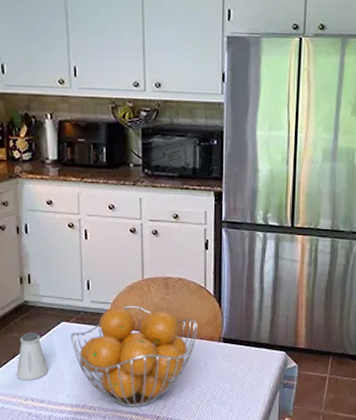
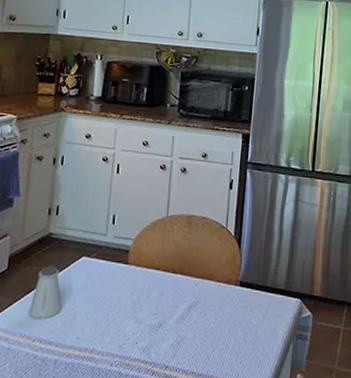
fruit basket: present [70,305,197,407] -> none [88,242,216,354]

